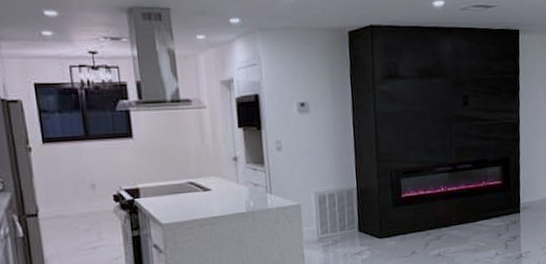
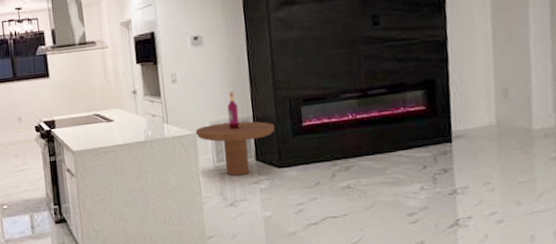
pedestal table: none [300,161,377,247] -> present [195,91,275,176]

